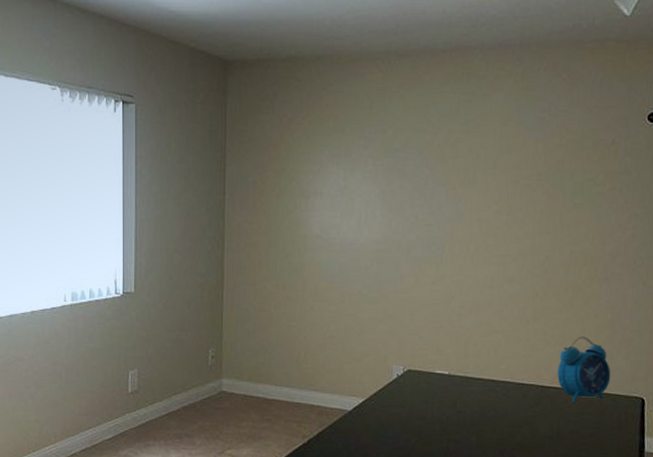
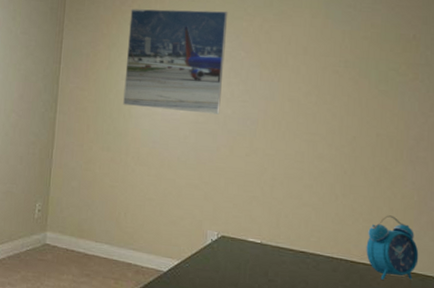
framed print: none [297,123,410,241] -> present [123,9,228,115]

